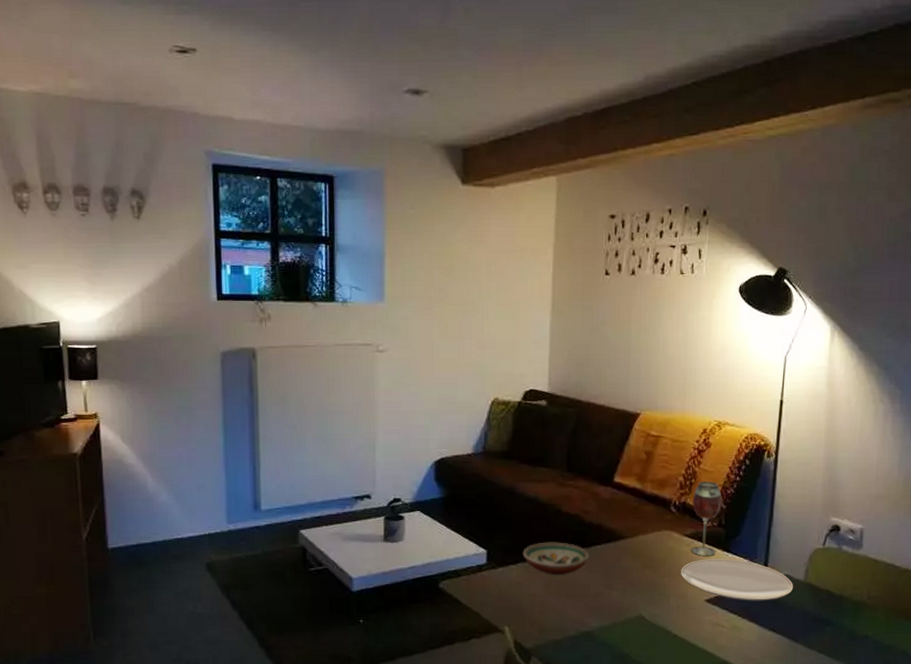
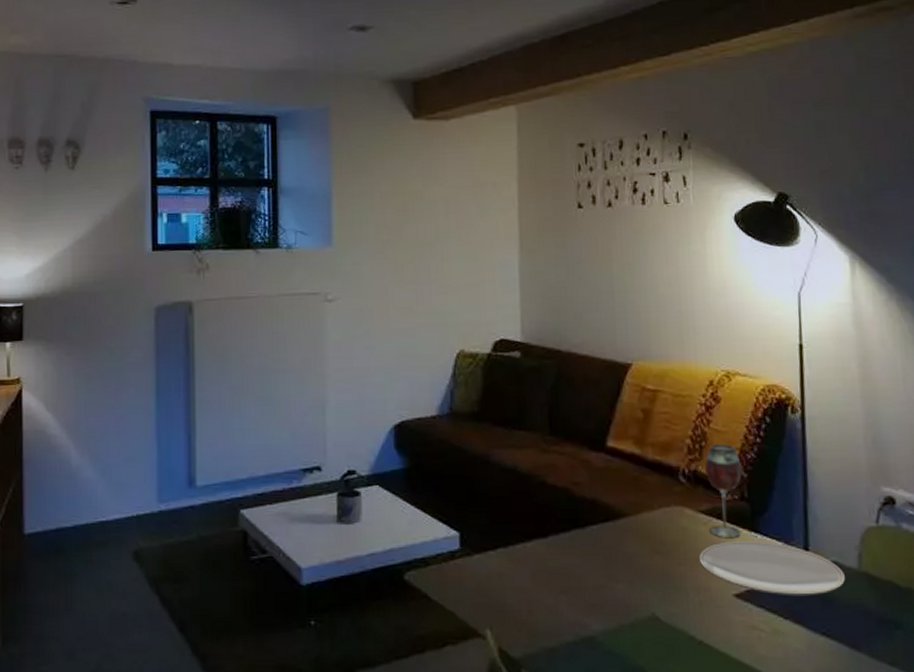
decorative bowl: present [523,542,589,575] -> none [503,521,584,564]

